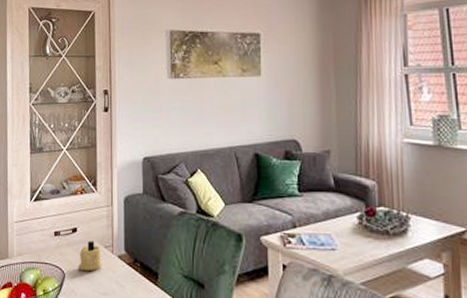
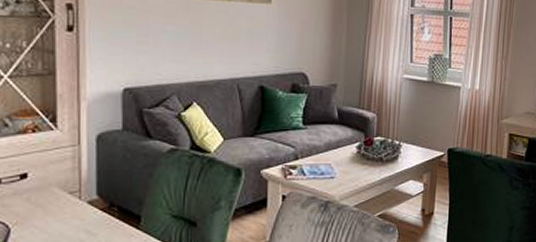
candle: present [77,240,102,272] -> none [29,187,65,223]

